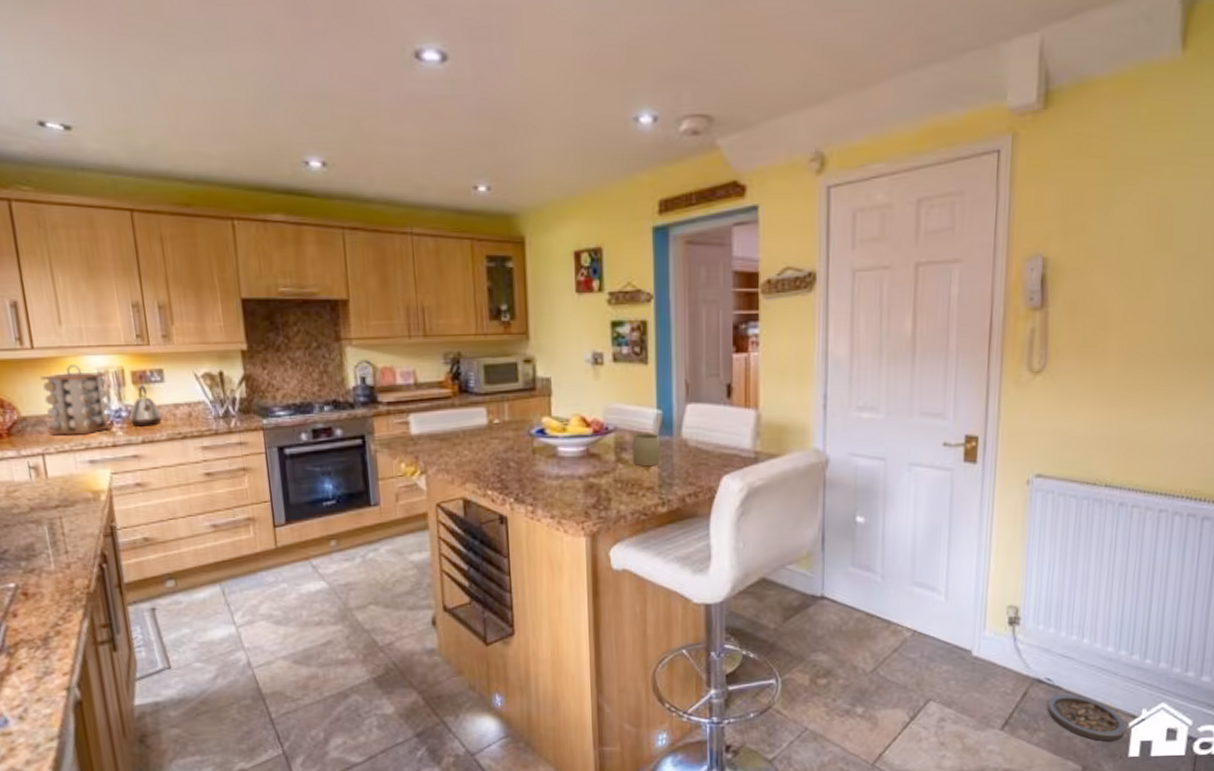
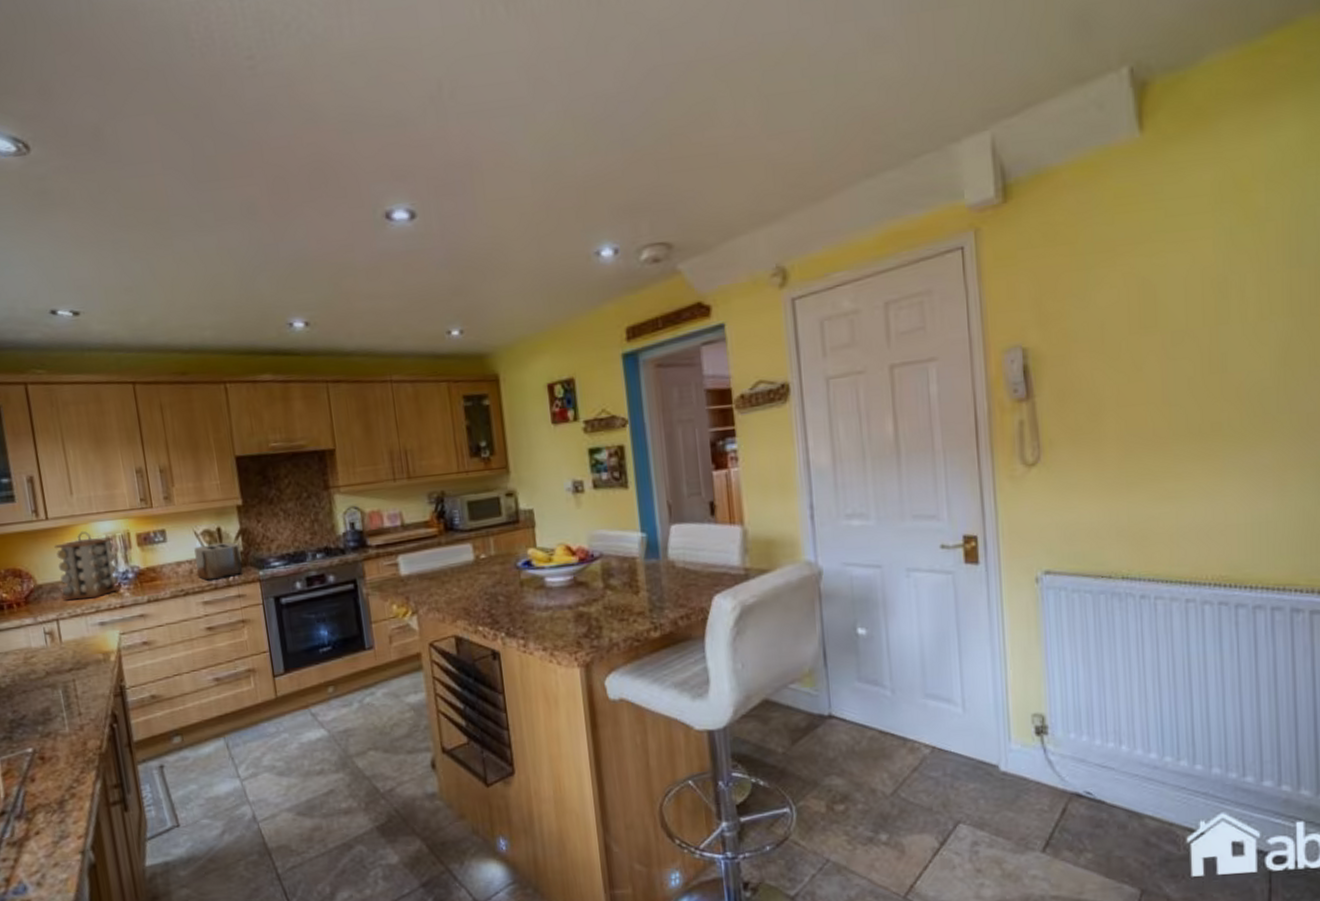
kettle: present [129,384,163,427] -> none [135,545,166,587]
toaster: none [194,387,246,426] -> present [194,542,243,582]
mug: present [632,433,660,467] -> none [619,557,649,592]
pet bowl: present [1047,695,1126,742] -> none [1091,809,1184,861]

